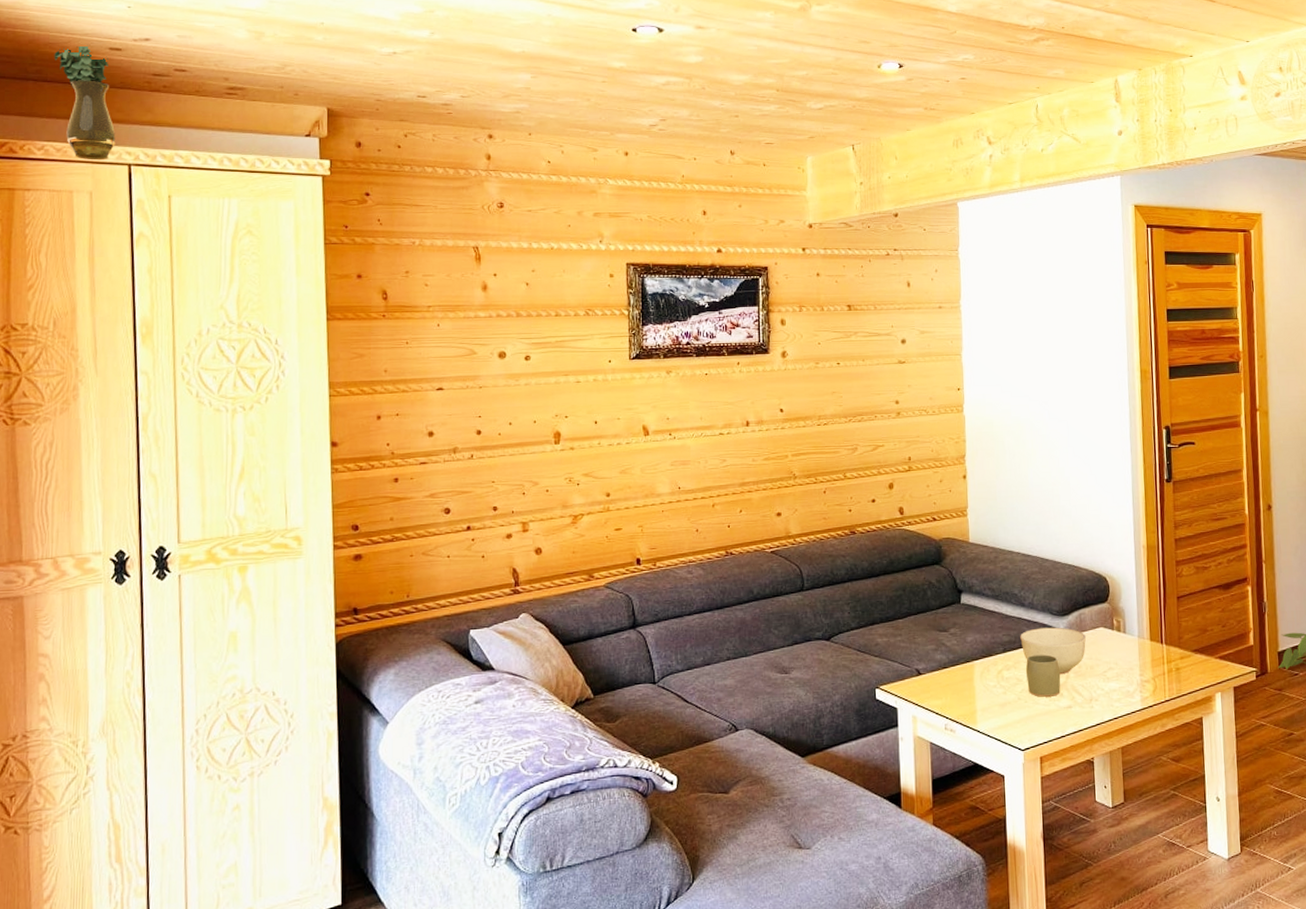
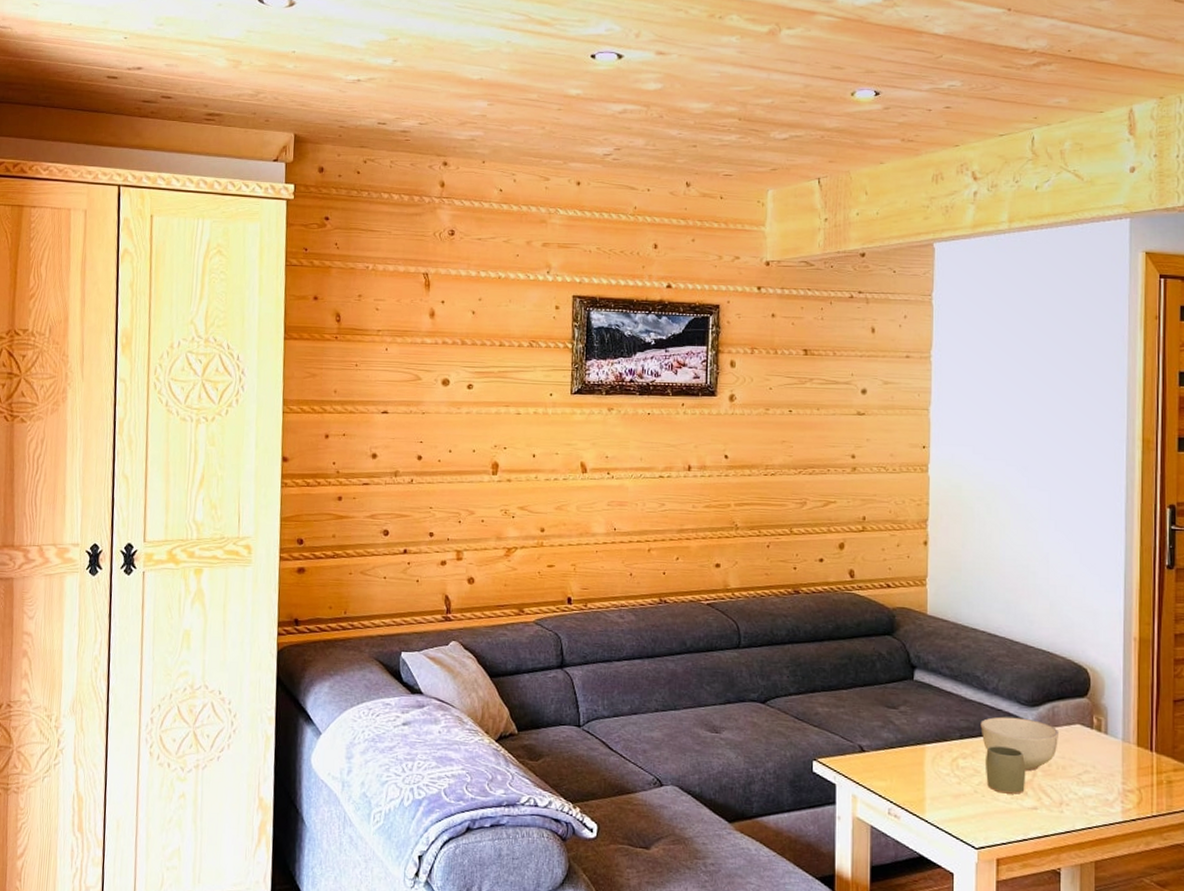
vase: present [54,44,116,161] -> none [60,73,109,181]

